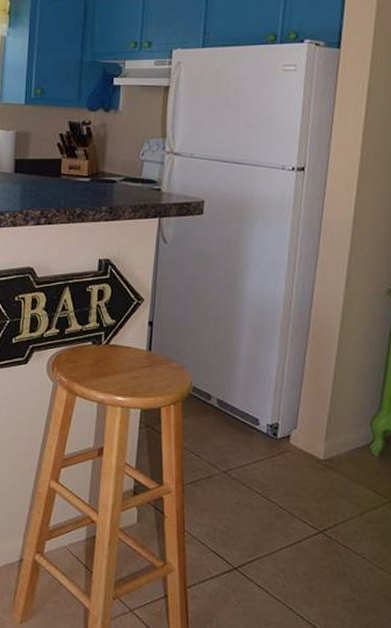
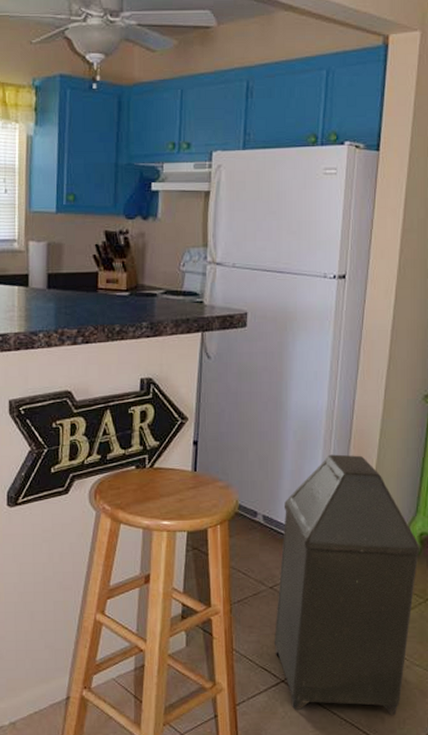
trash can: none [228,343,384,619] -> present [275,454,420,716]

